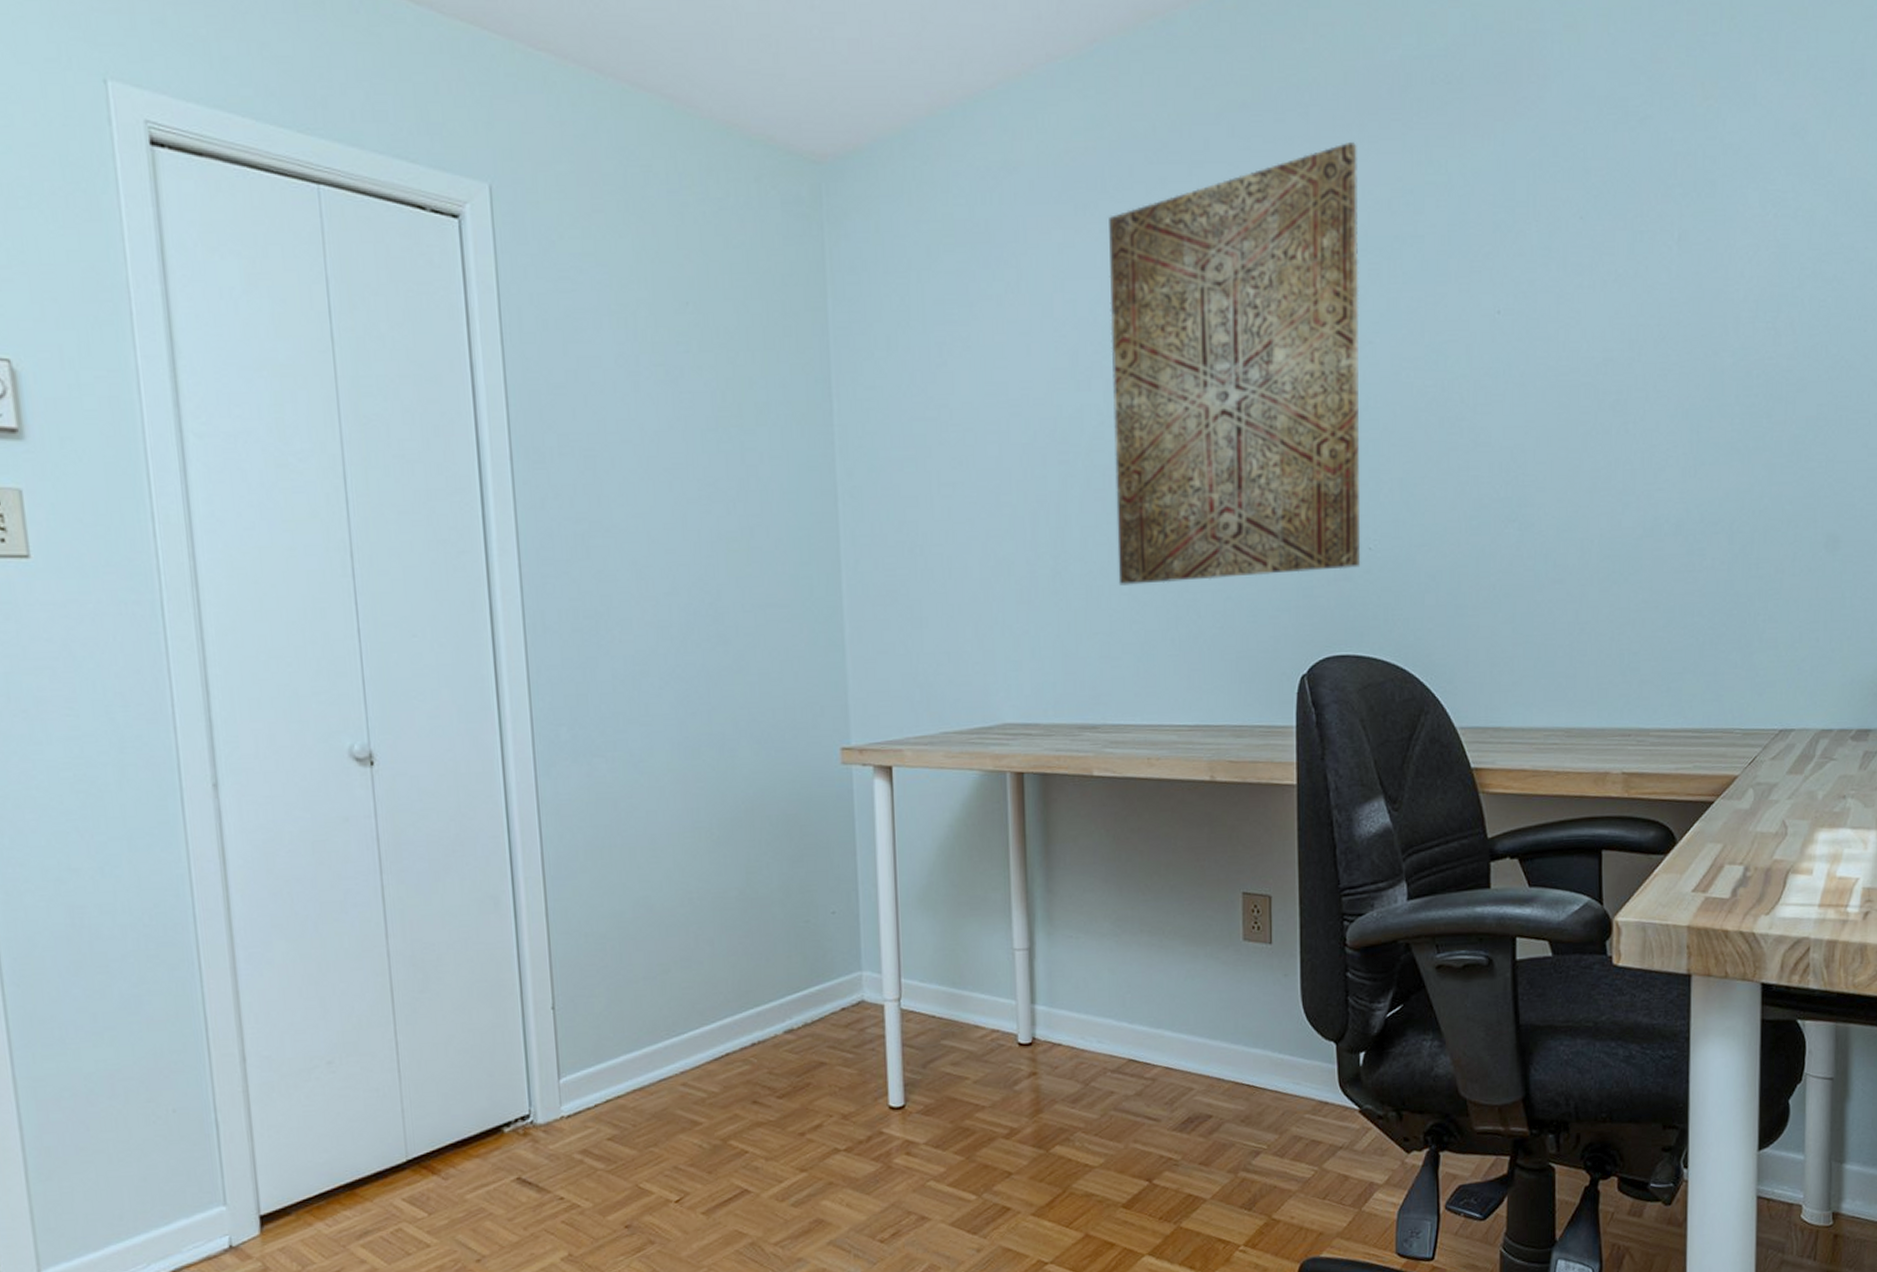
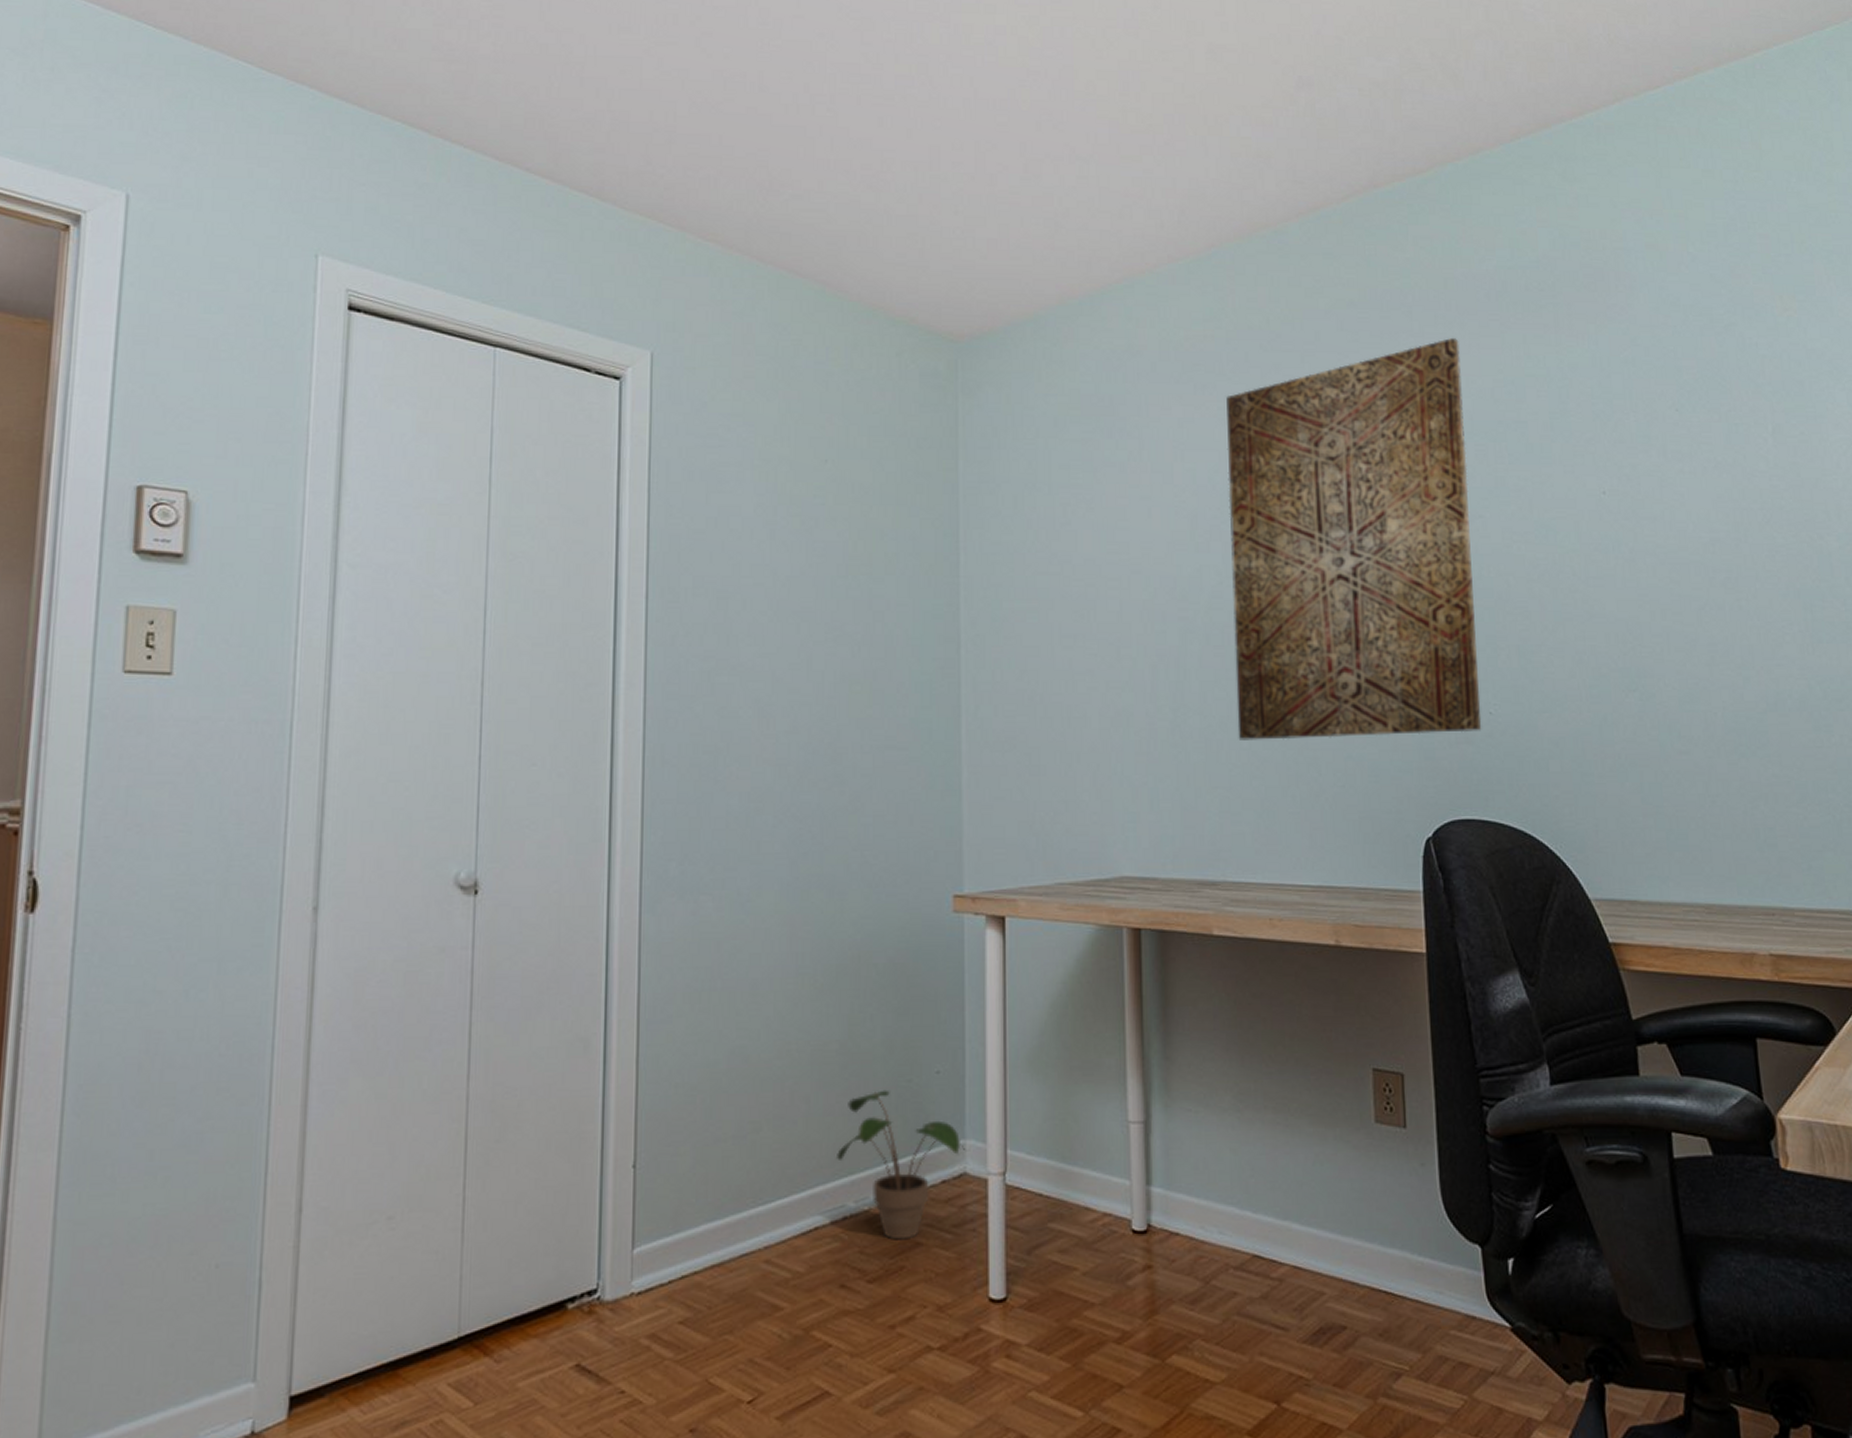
potted plant: none [741,930,863,1061] -> present [835,1089,966,1240]

